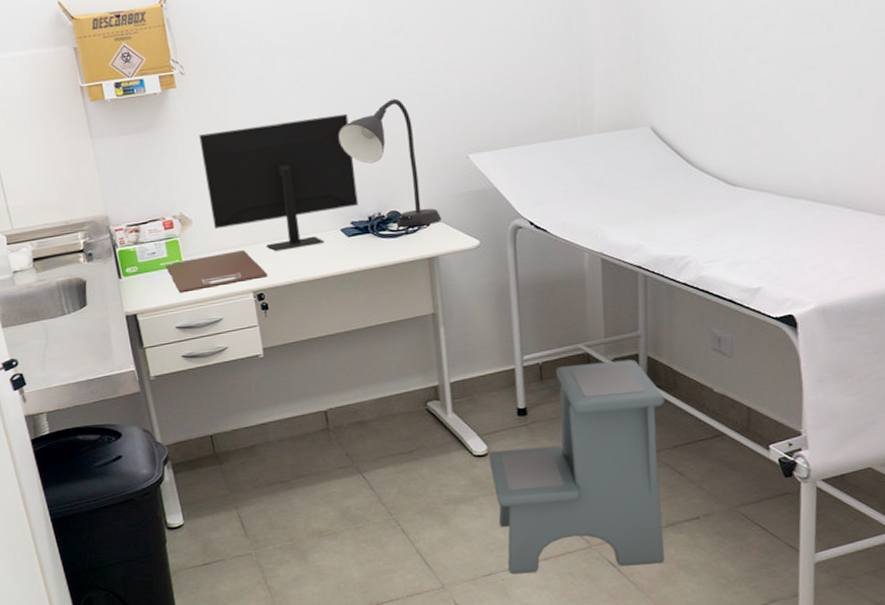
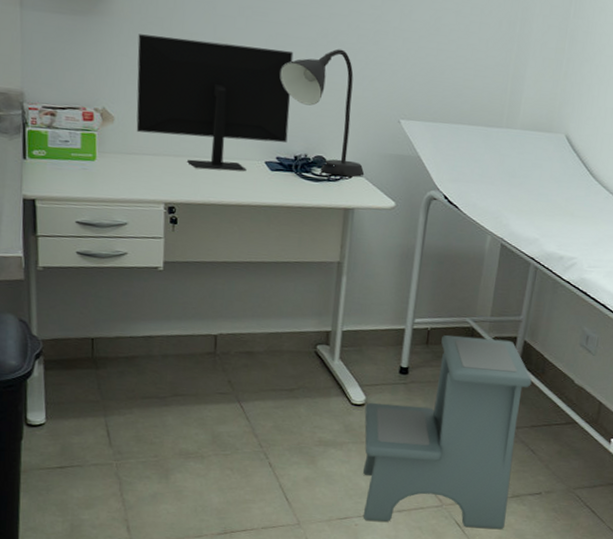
clipboard: present [165,250,268,292] -> none [77,154,183,191]

